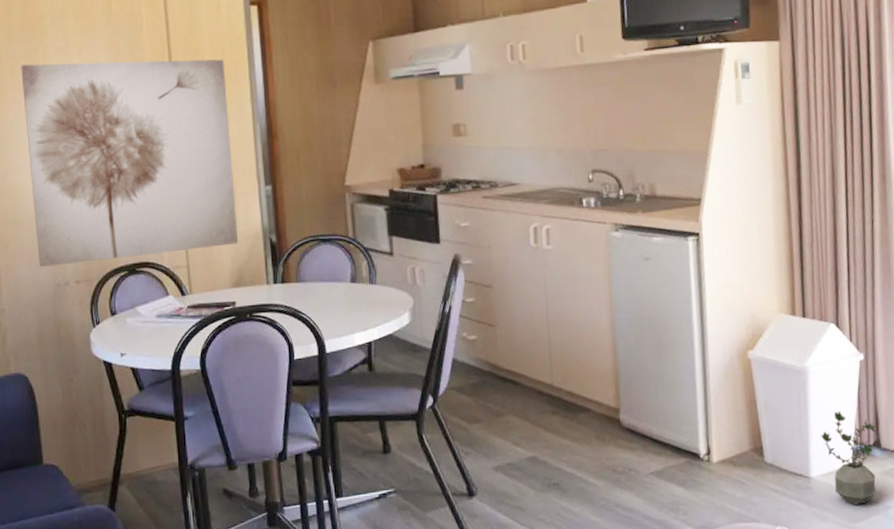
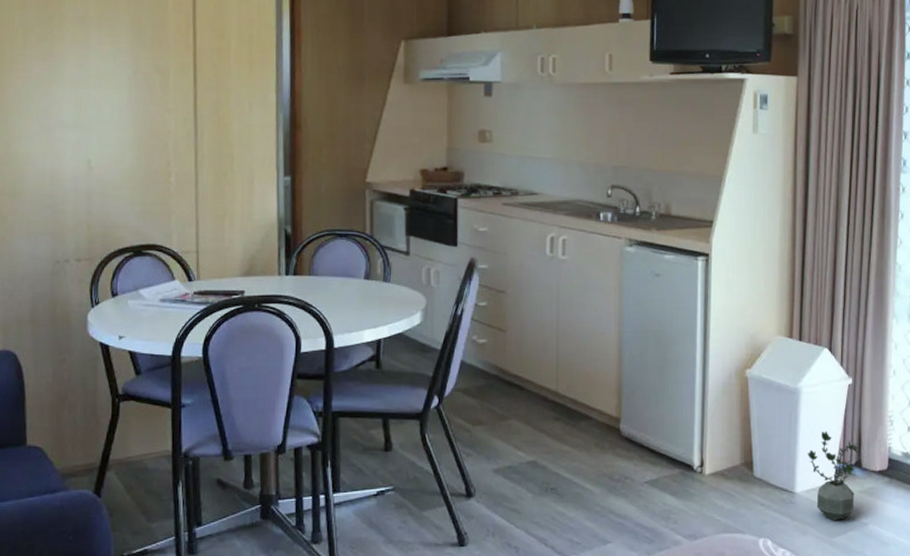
wall art: present [21,59,239,267] -> none [33,32,253,242]

